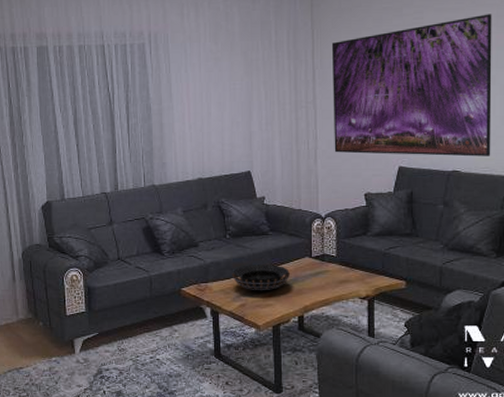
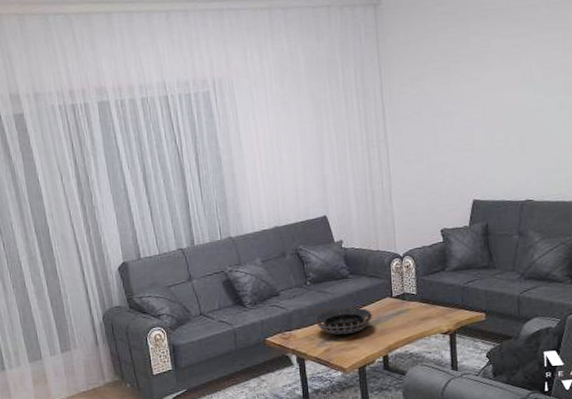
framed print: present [331,14,492,157] -> none [399,37,563,191]

